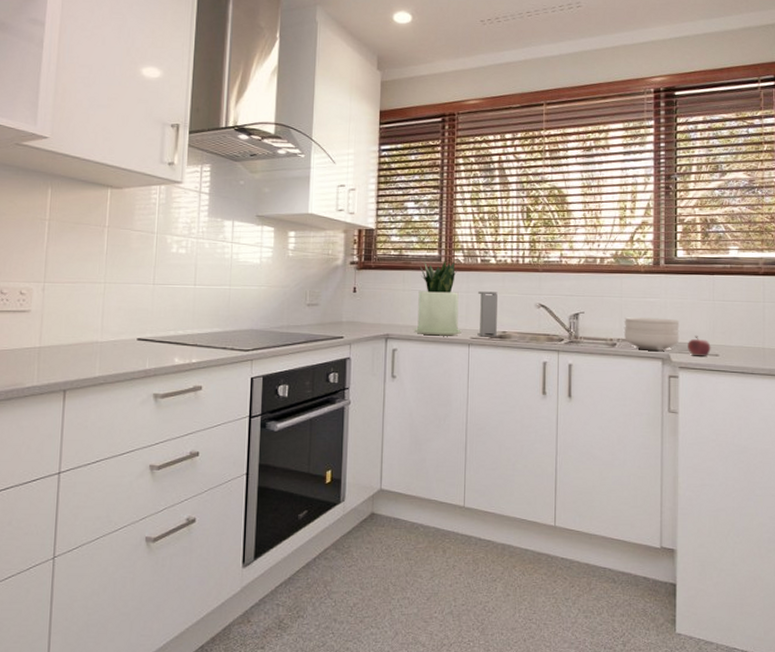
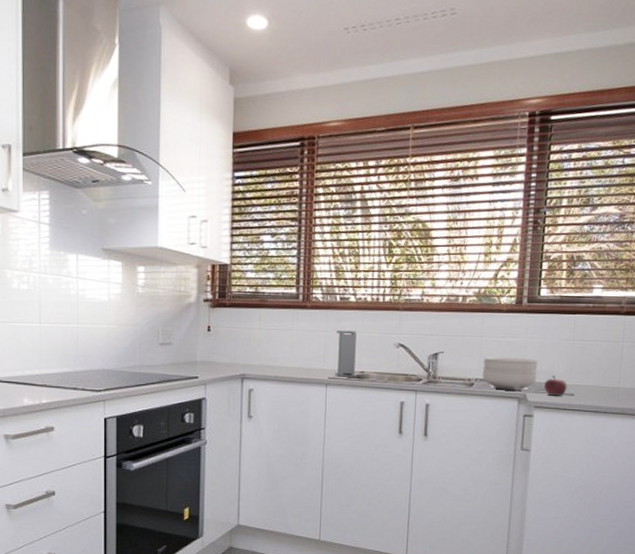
planter: present [412,260,463,336] -> none [269,298,320,376]

